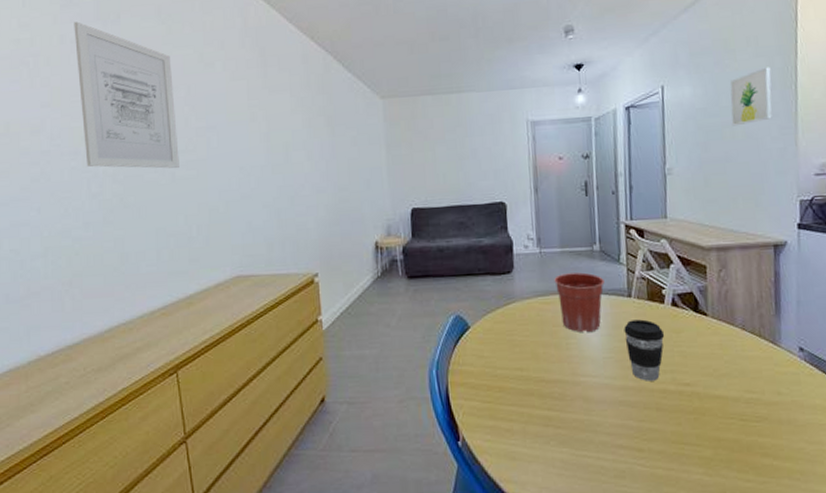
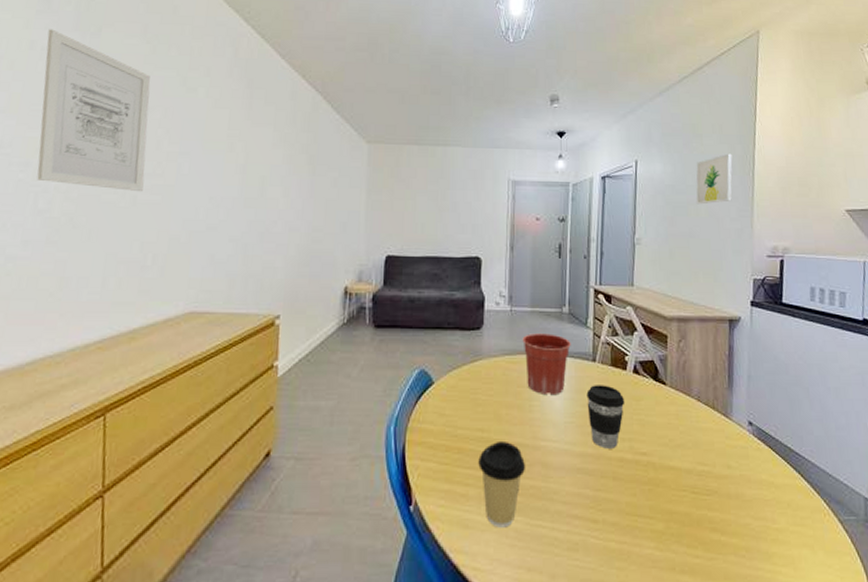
coffee cup: none [520,378,568,459] -> present [478,440,526,528]

